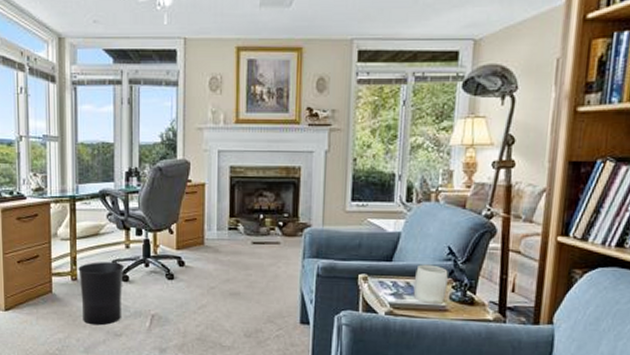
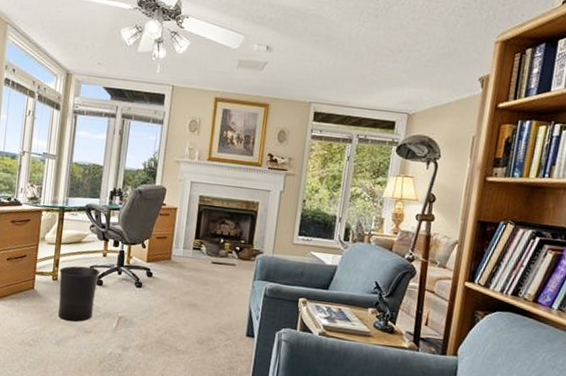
mug: present [413,264,448,305] -> none [343,294,374,331]

